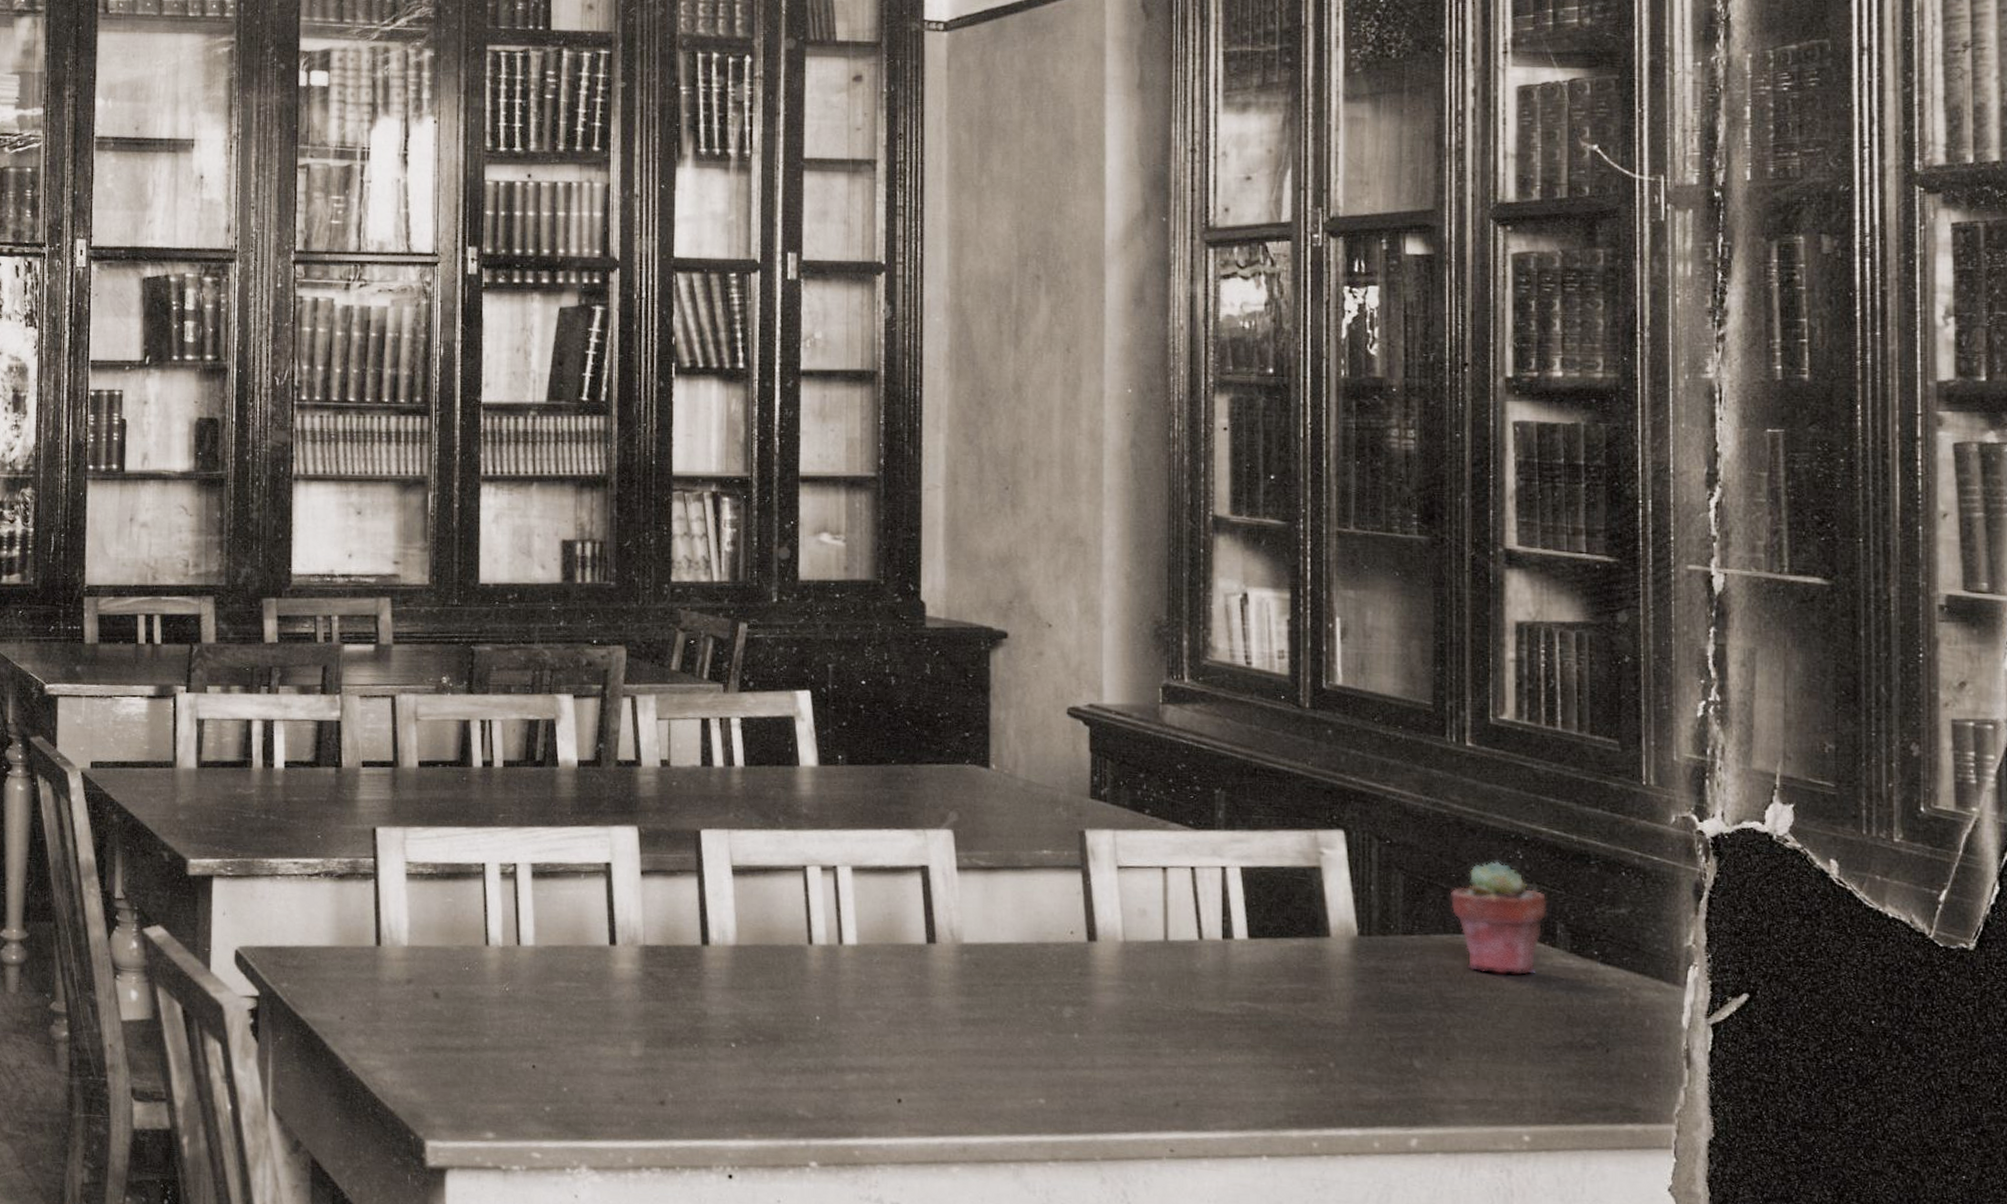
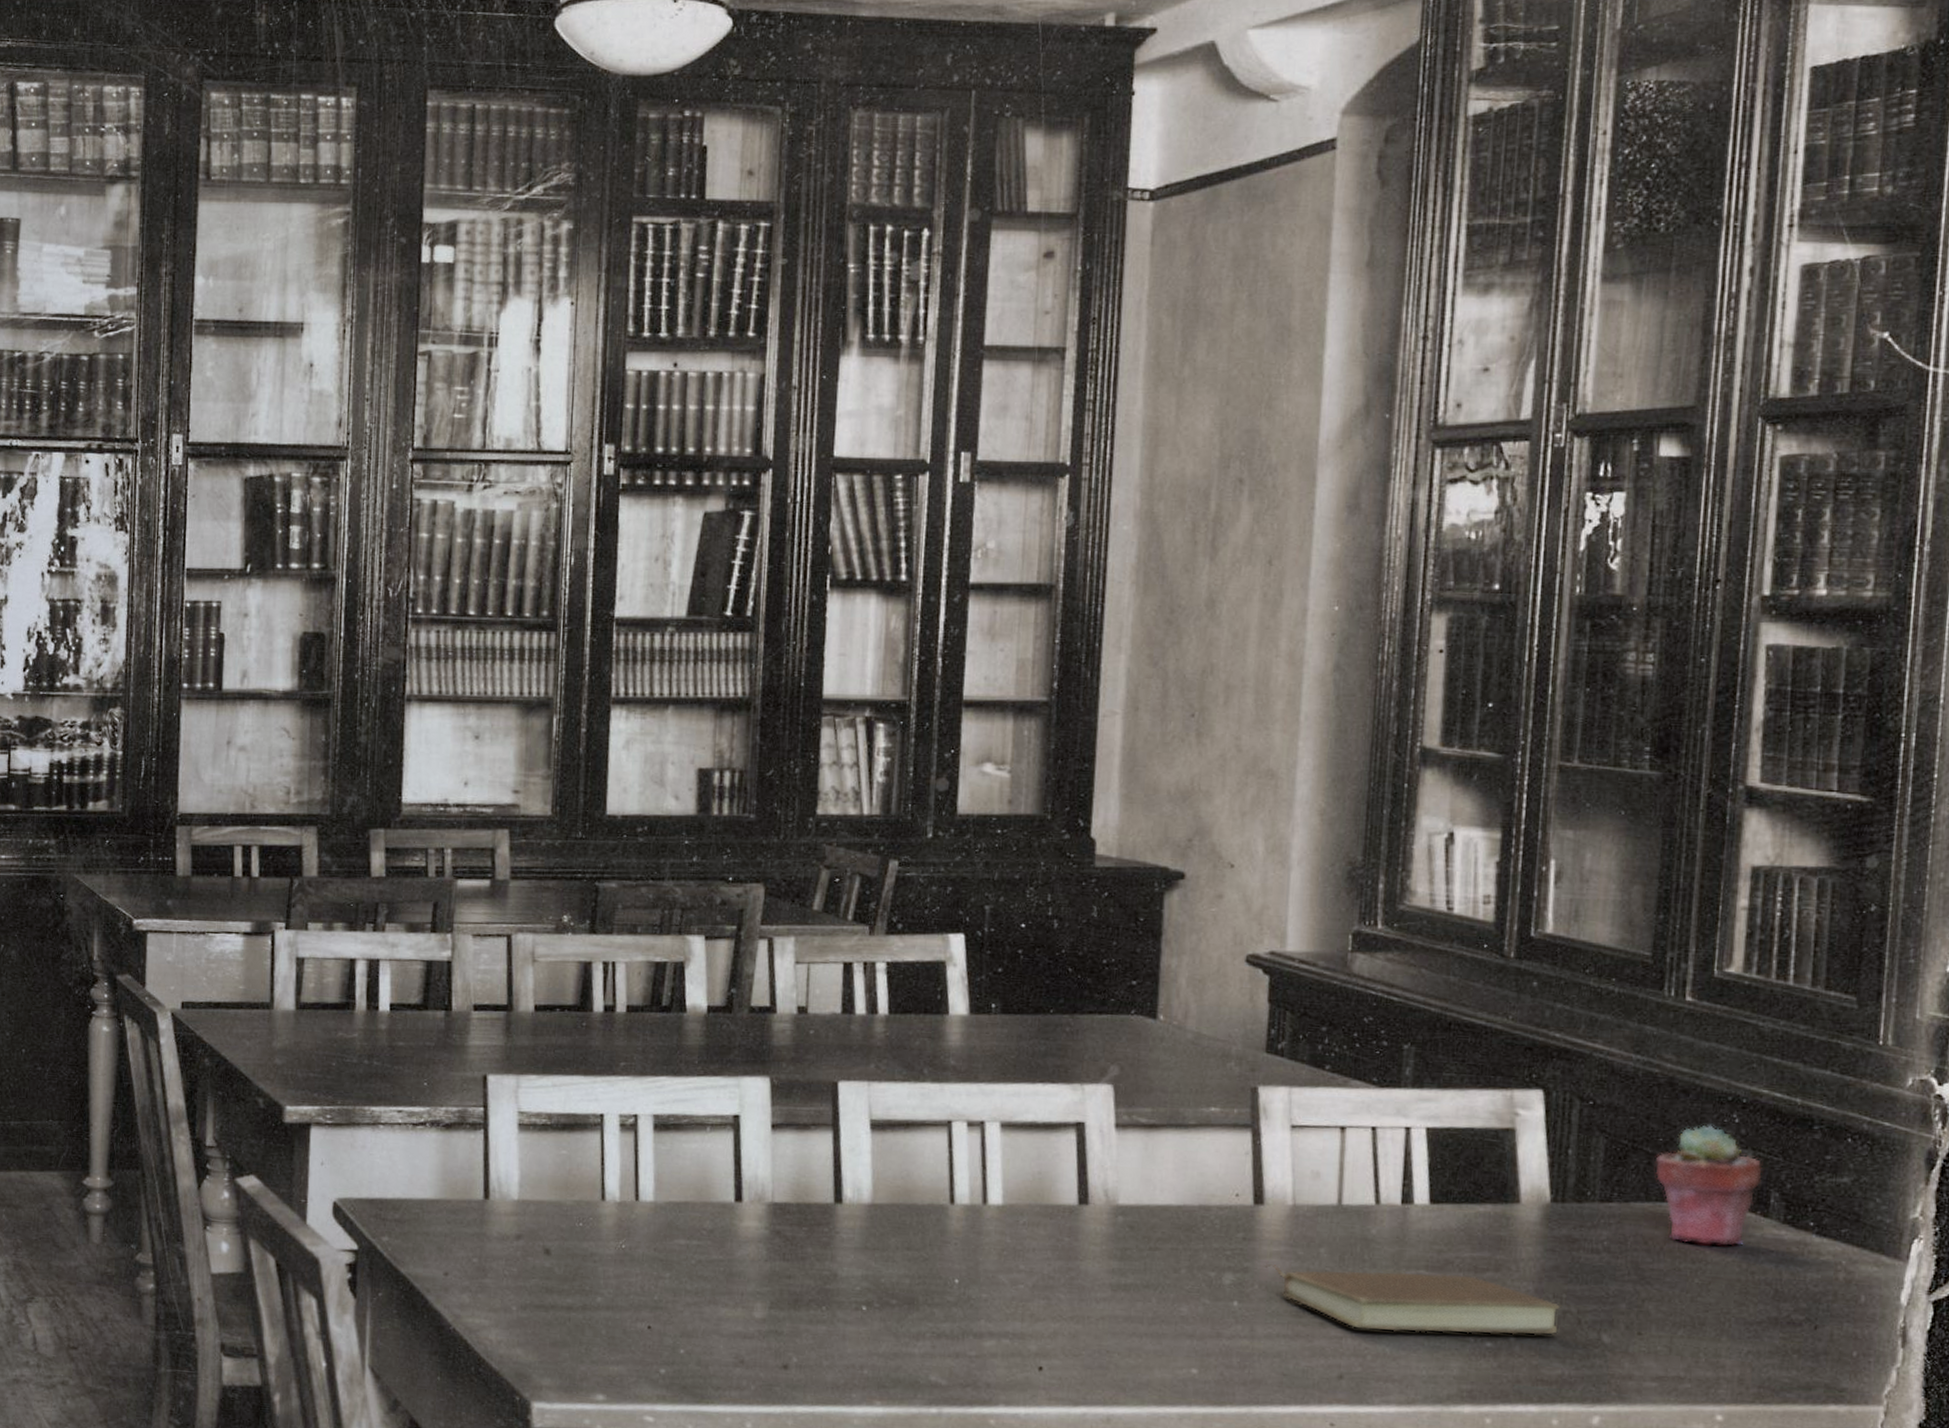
book: none [1099,998,1373,1062] -> present [1263,1264,1560,1335]

